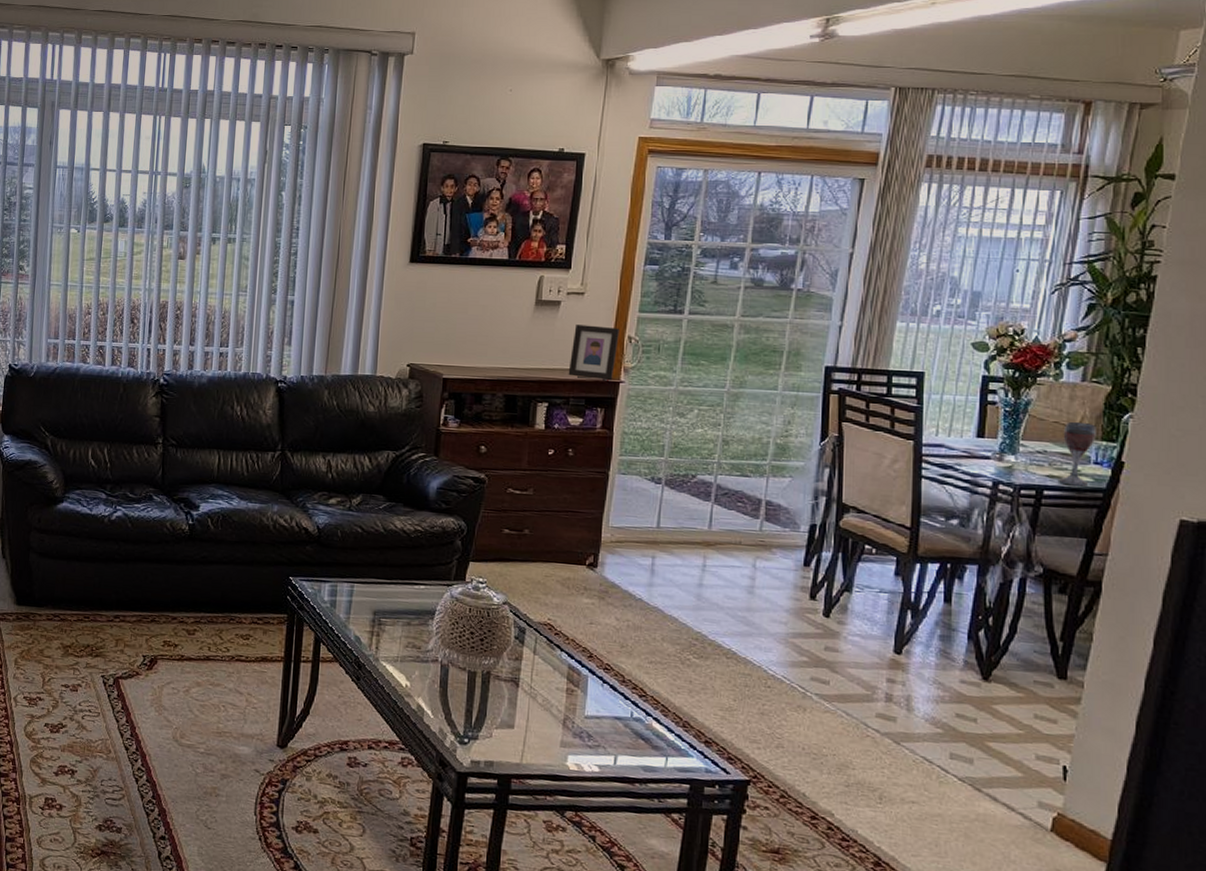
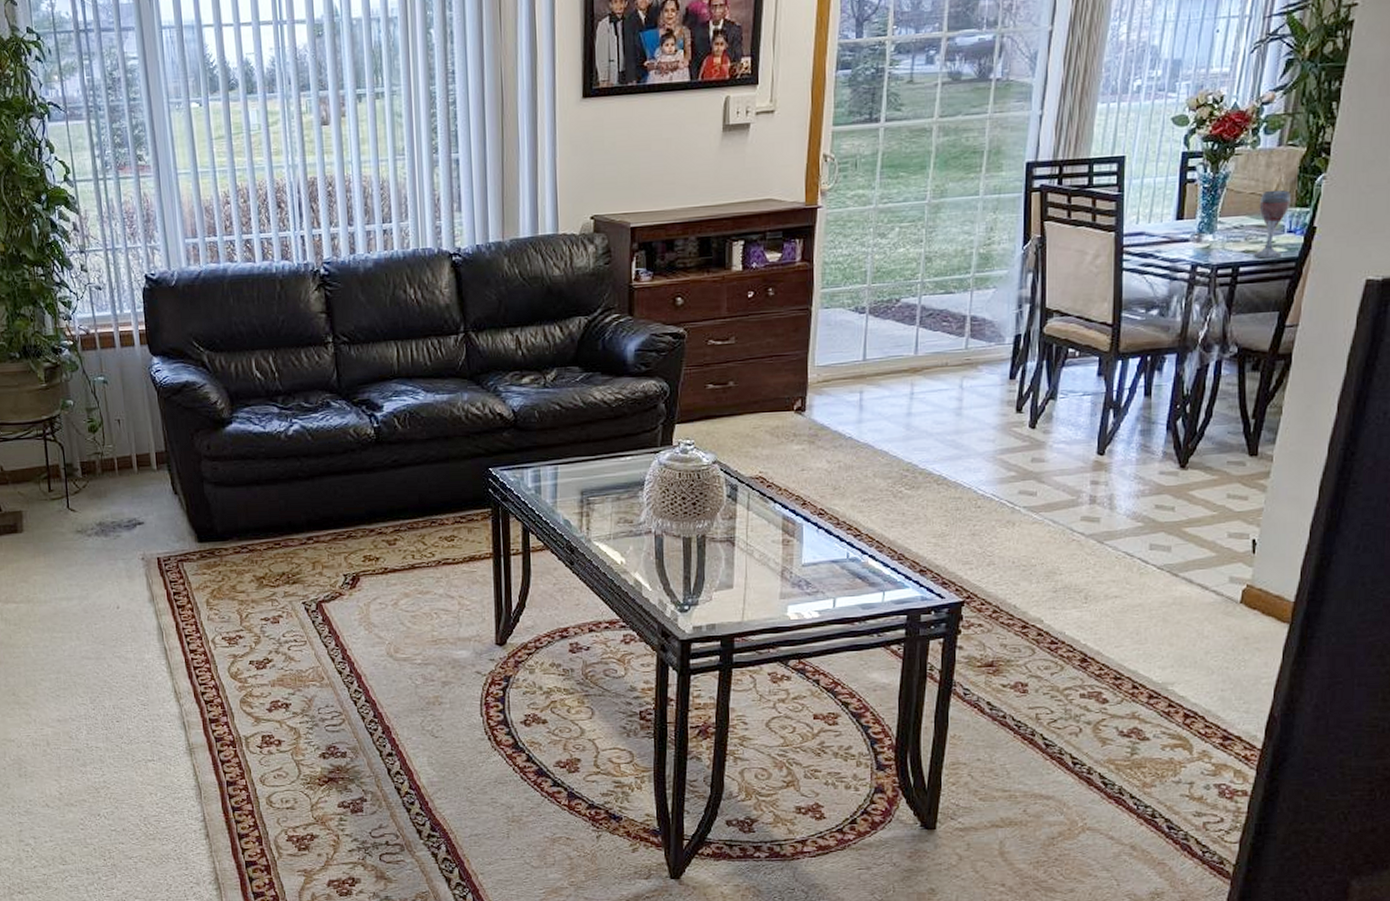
picture frame: present [568,325,619,381] -> none [762,146,814,208]

